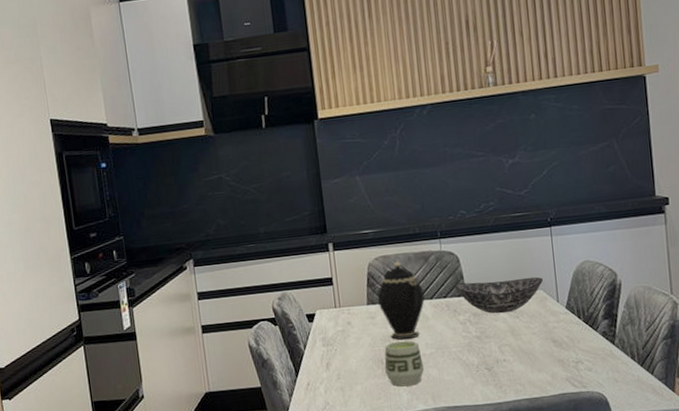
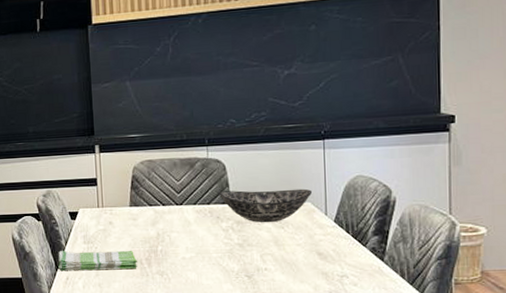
dish towel: none [297,351,379,378] -> present [58,250,137,272]
teapot: present [377,261,425,340] -> none [140,166,189,243]
cup: present [384,340,424,387] -> none [143,244,182,287]

